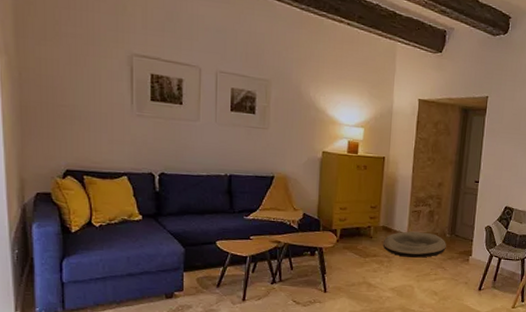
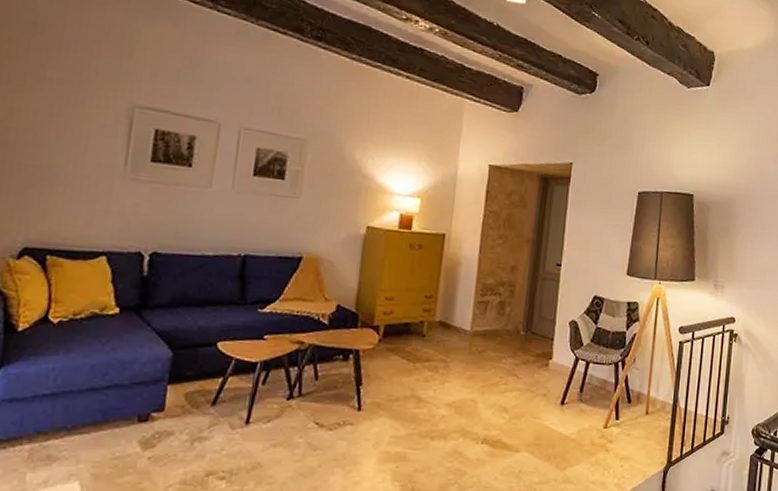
dog bed: present [382,231,446,258] -> none [438,327,520,362]

